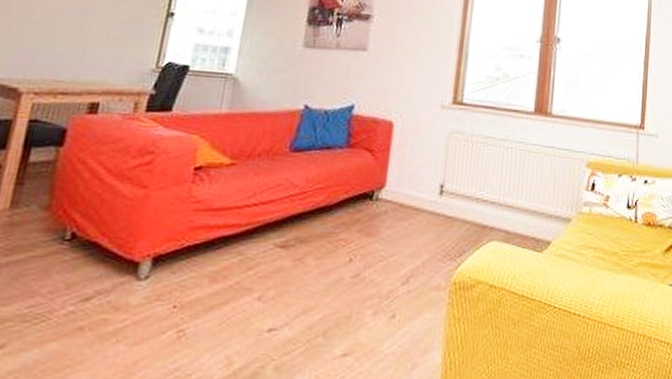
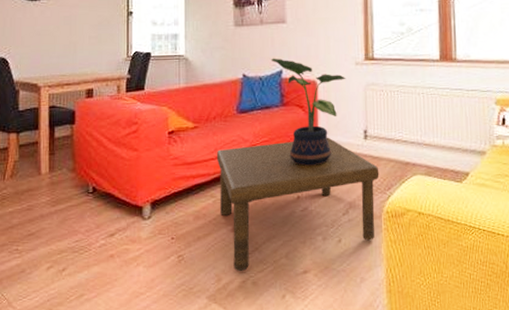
coffee table: none [246,189,452,354] -> present [216,137,379,272]
potted plant: none [342,89,429,222] -> present [270,58,347,166]

